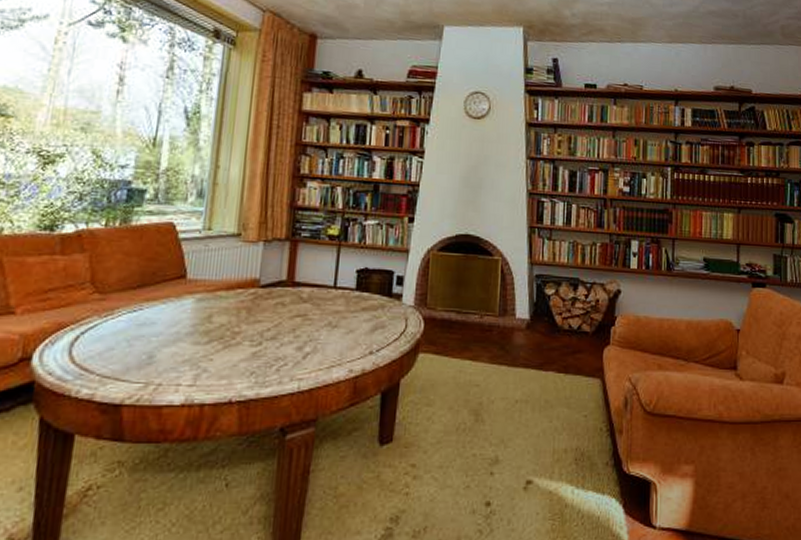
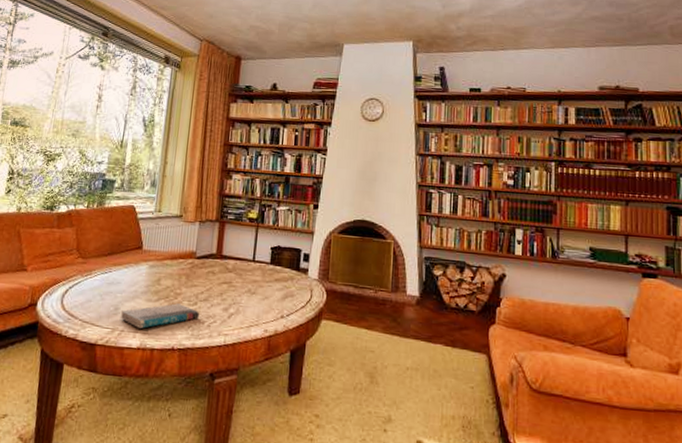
book: none [157,345,266,380] -> present [121,303,200,329]

